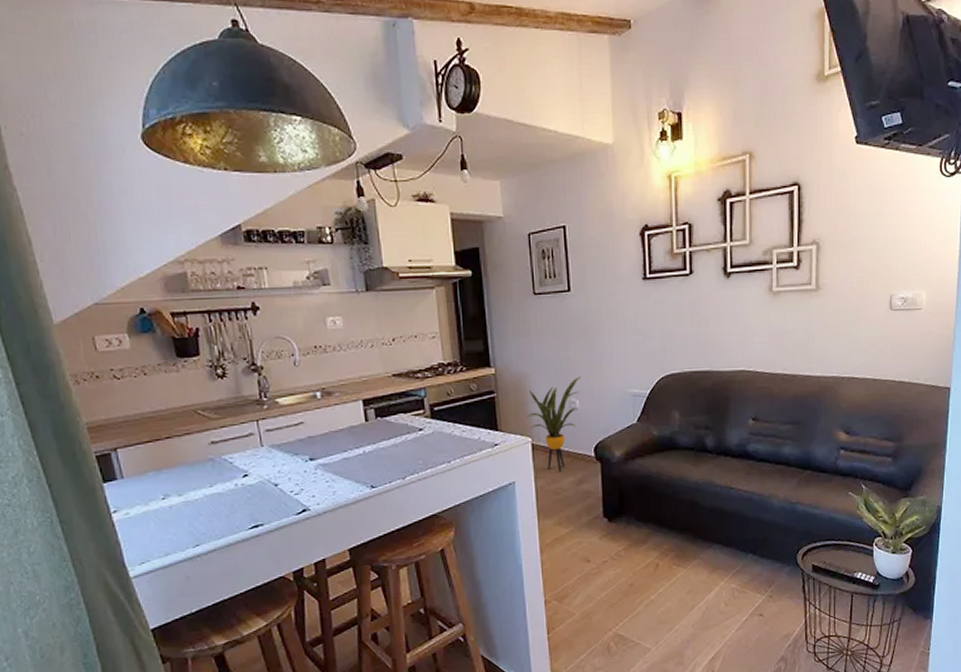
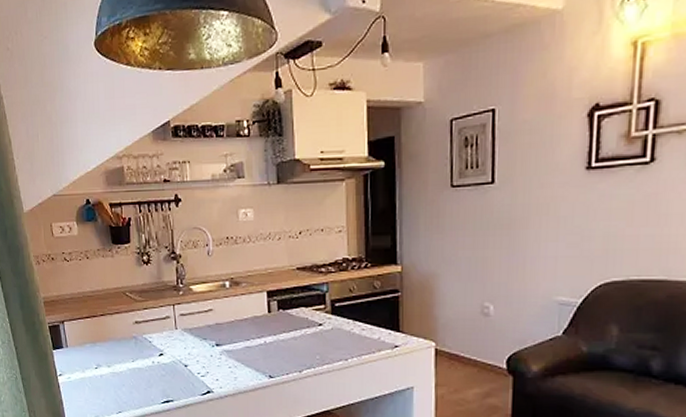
house plant: present [526,376,582,472] -> none [432,279,499,381]

